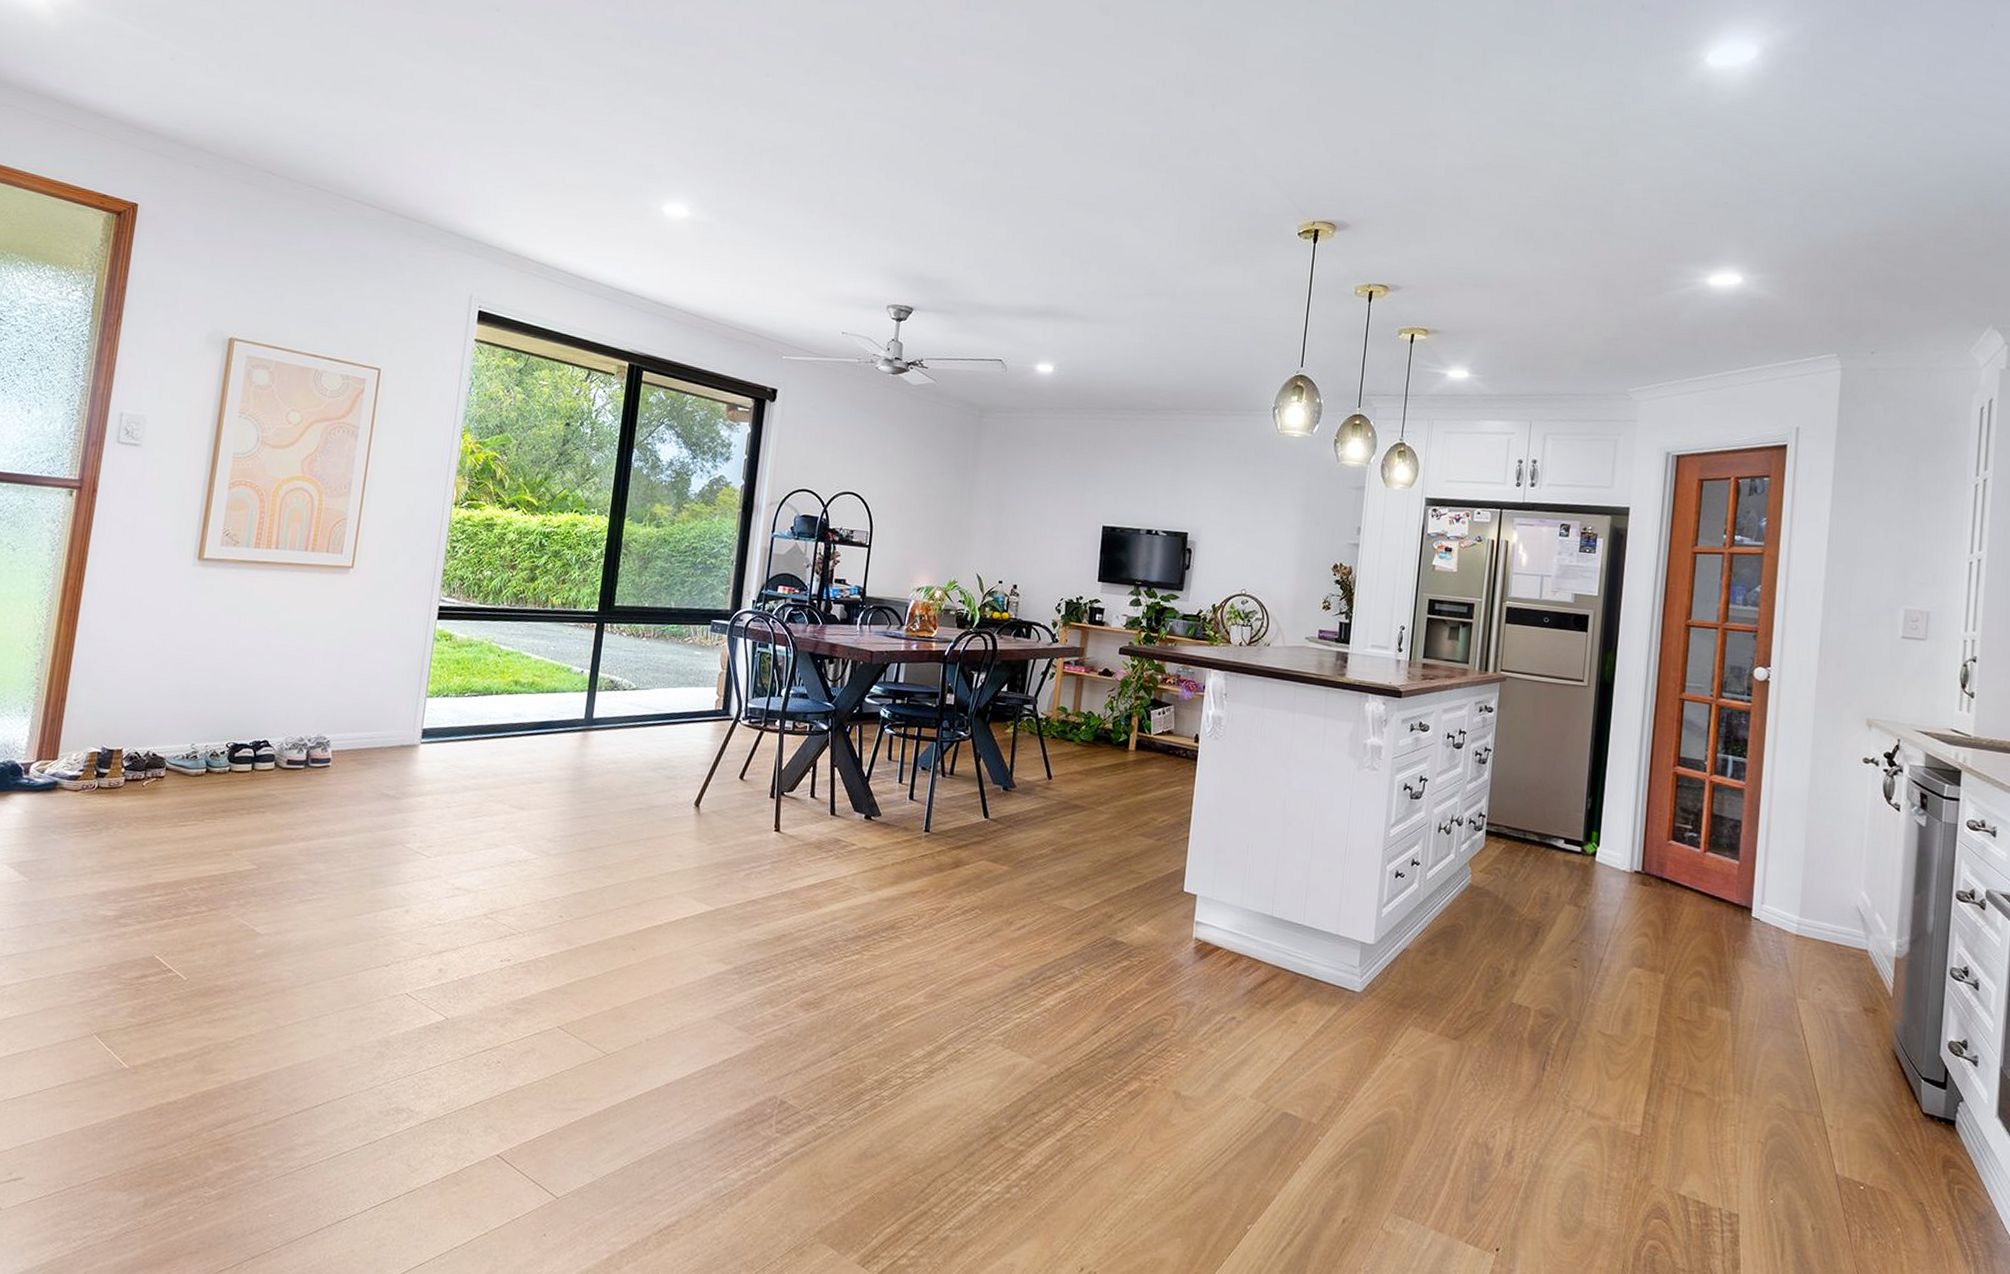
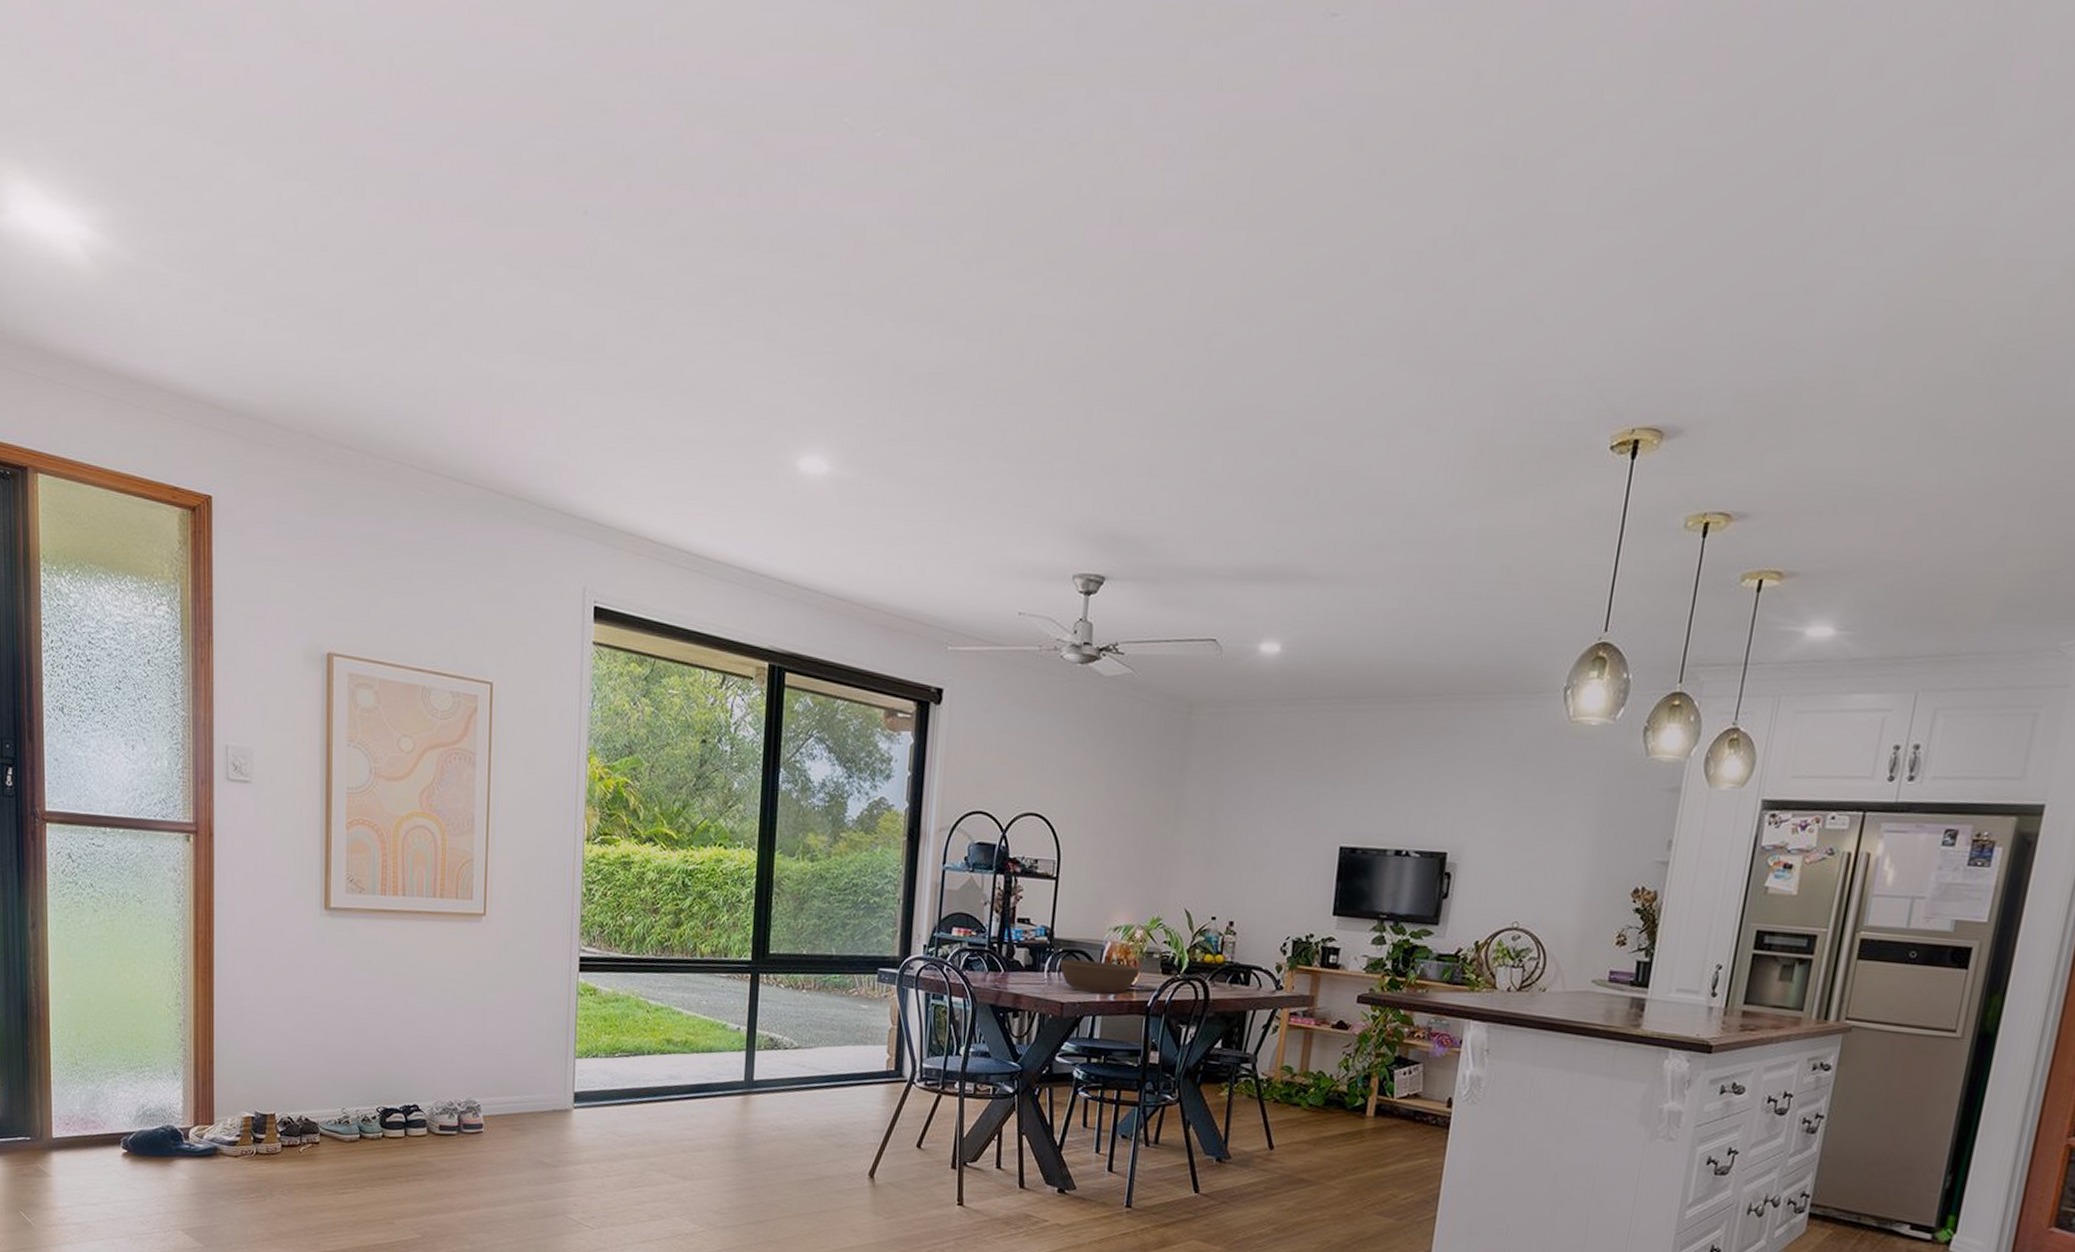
bowl: none [869,614,939,645] -> present [1058,959,1140,995]

